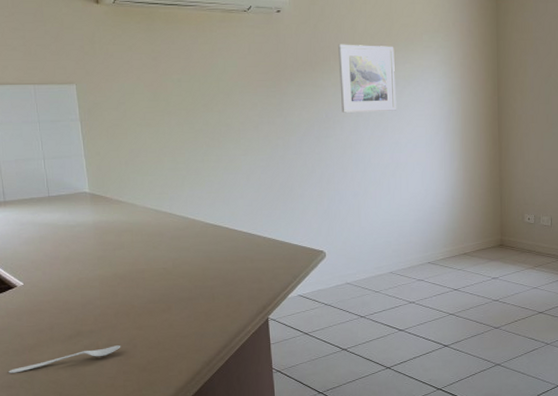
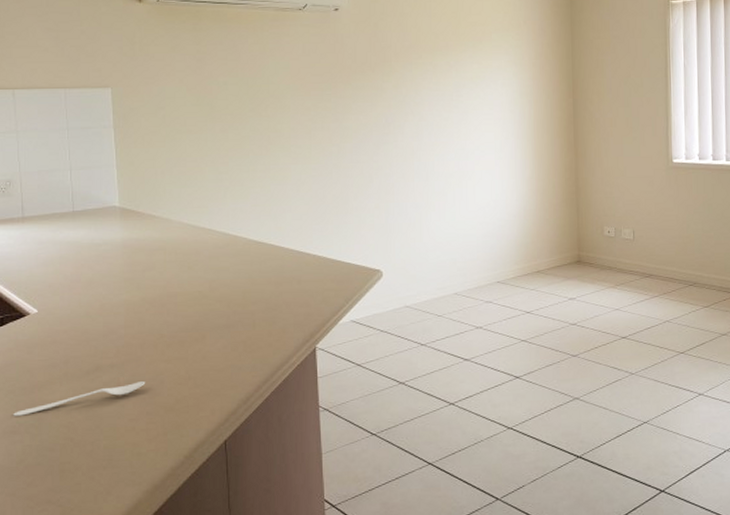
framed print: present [338,44,397,113] -> none [400,43,464,117]

